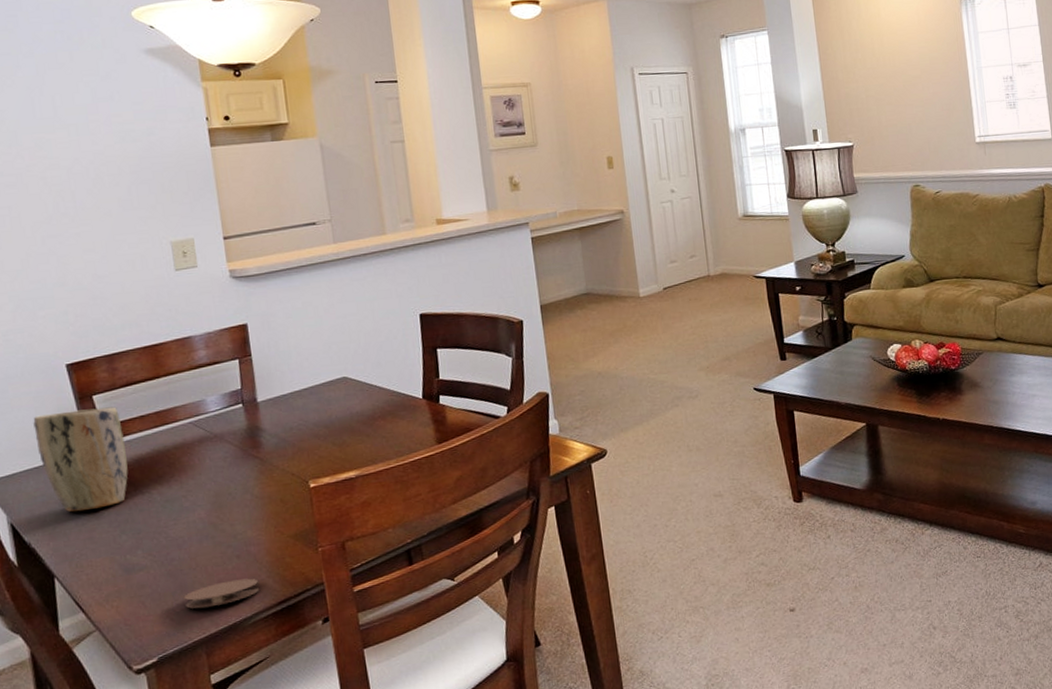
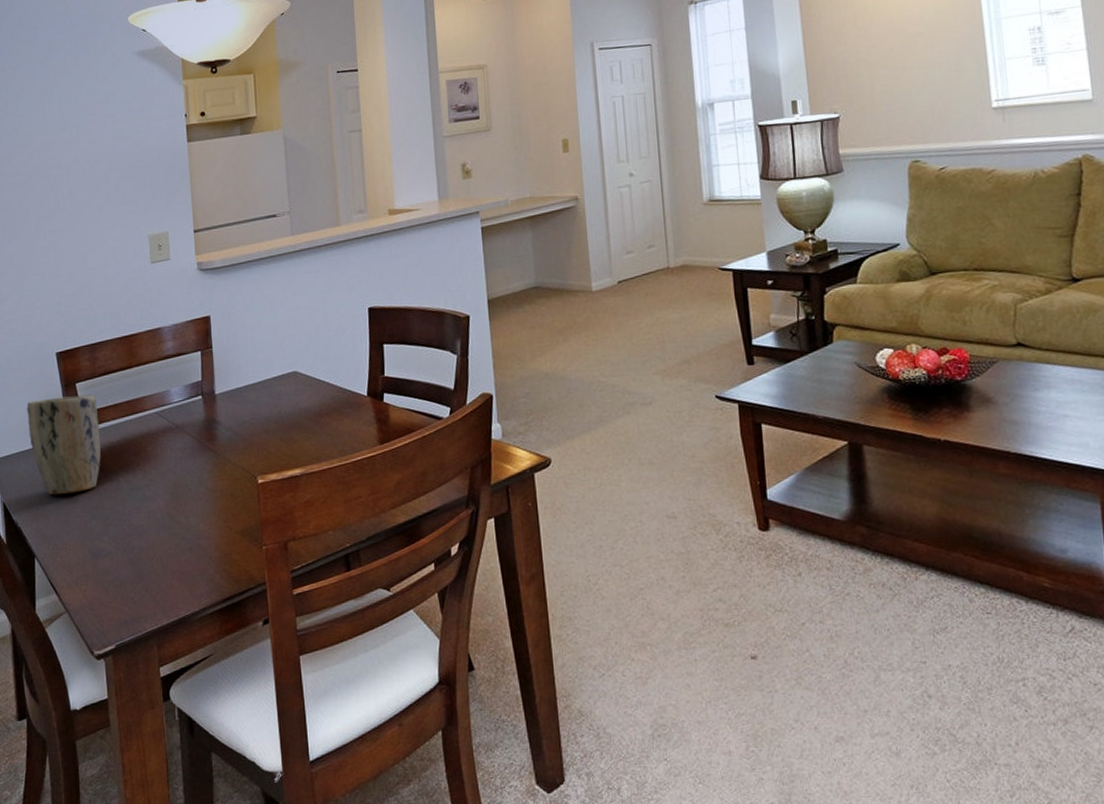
coaster: present [183,578,260,609] -> none [141,572,208,599]

